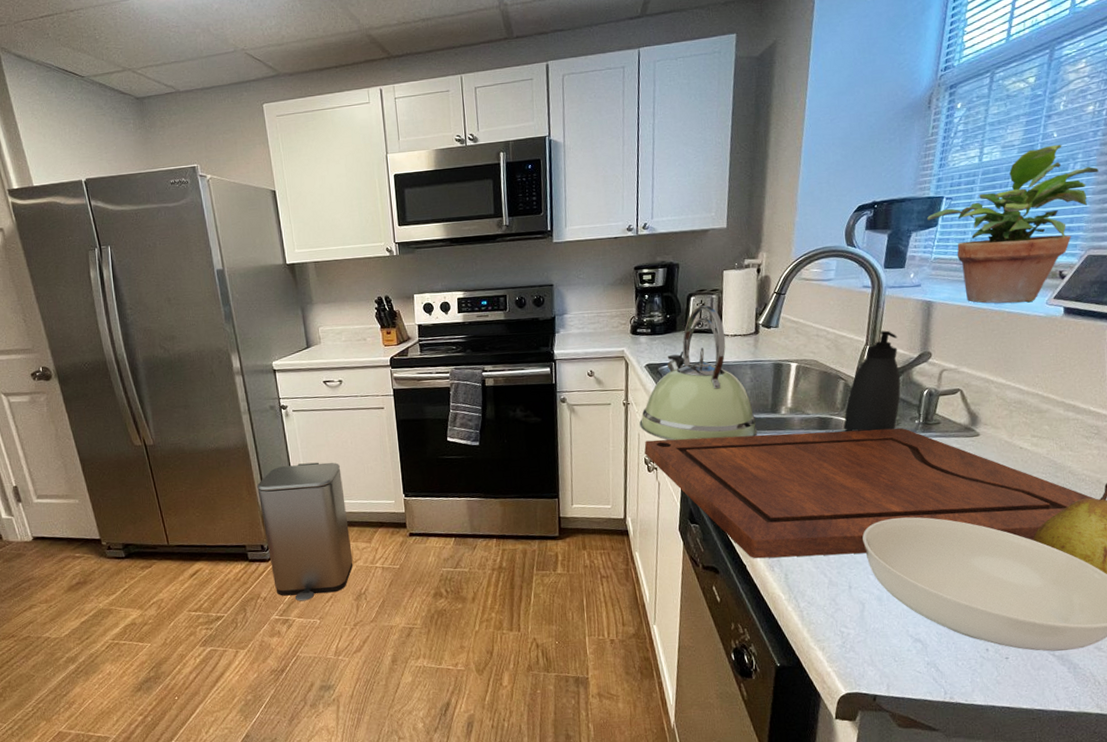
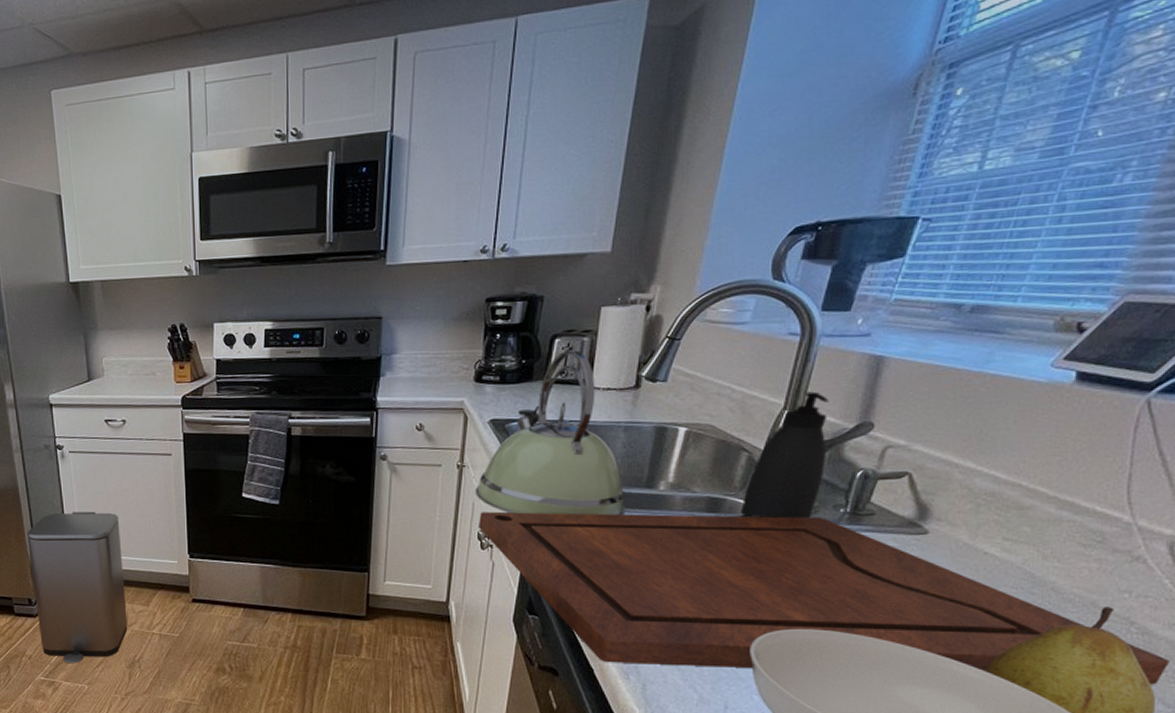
potted plant: present [927,144,1099,304] -> none [892,146,1160,364]

